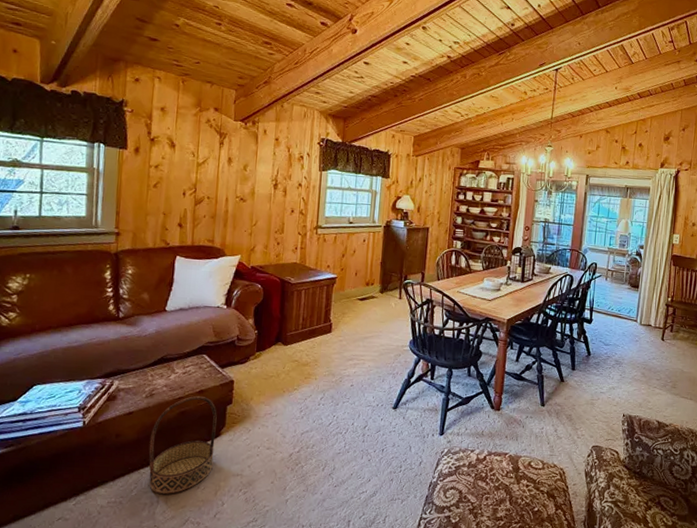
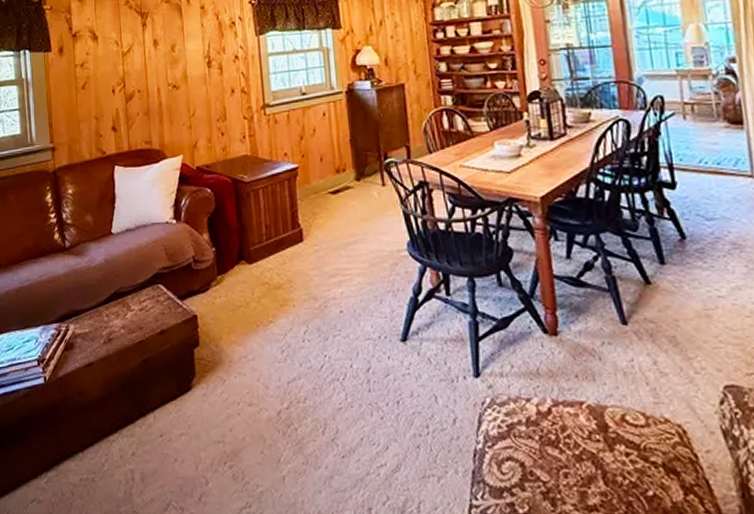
basket: present [148,395,217,494] -> none [114,337,189,469]

